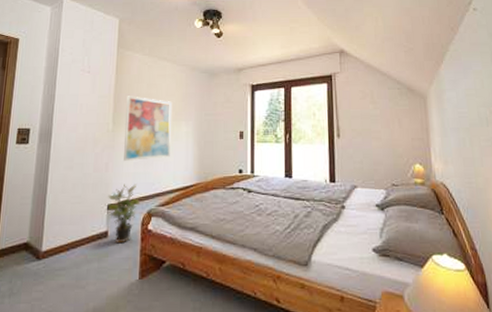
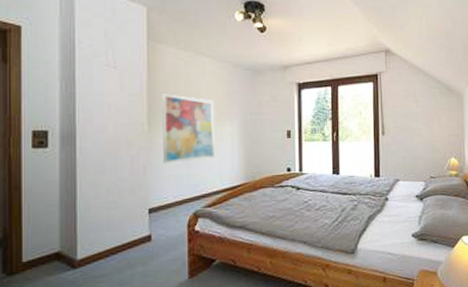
potted plant: present [107,184,141,244] -> none [148,186,185,247]

